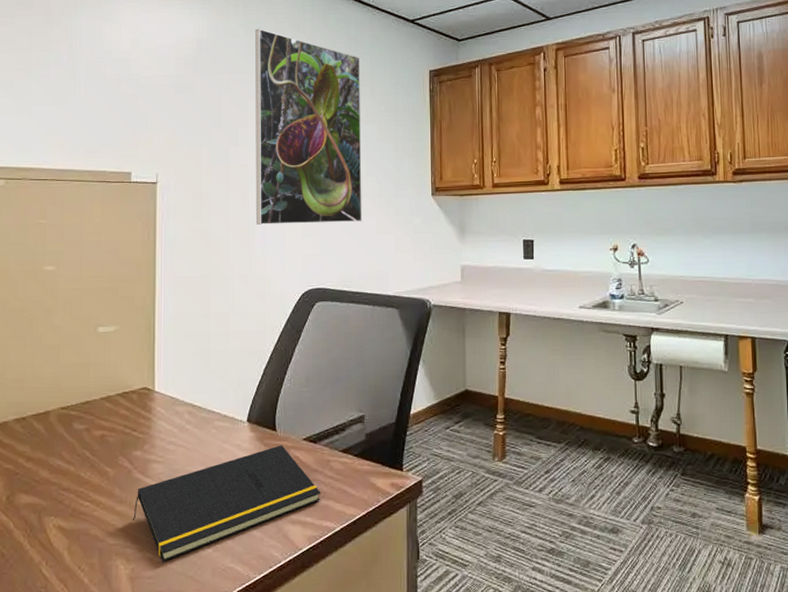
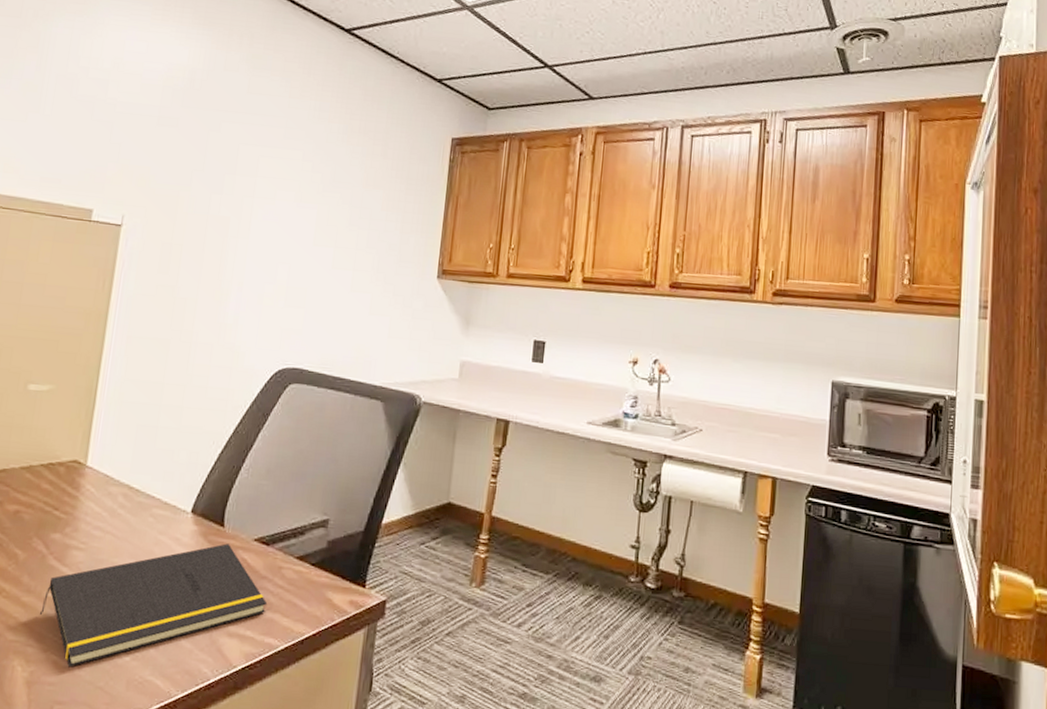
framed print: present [255,28,362,225] -> none [231,65,375,299]

